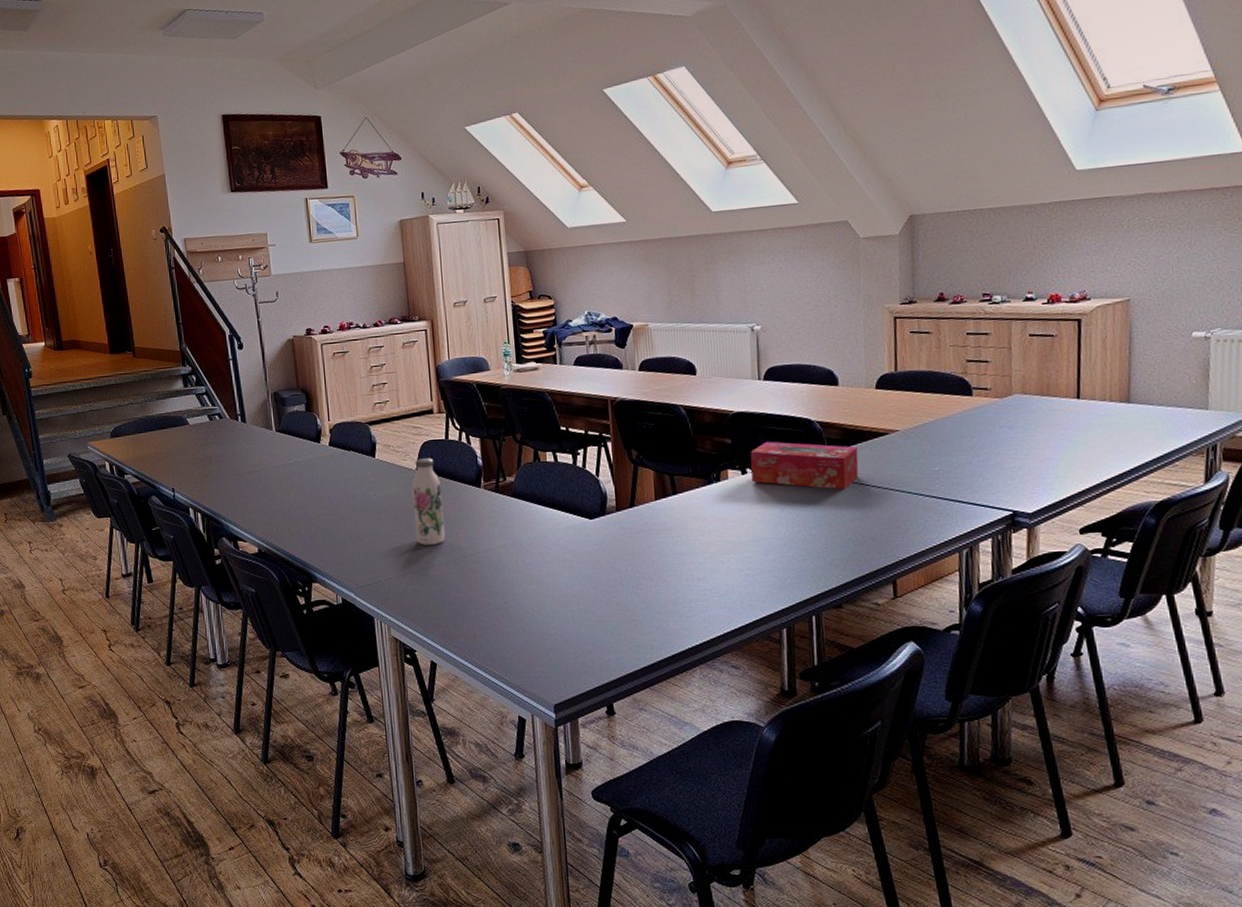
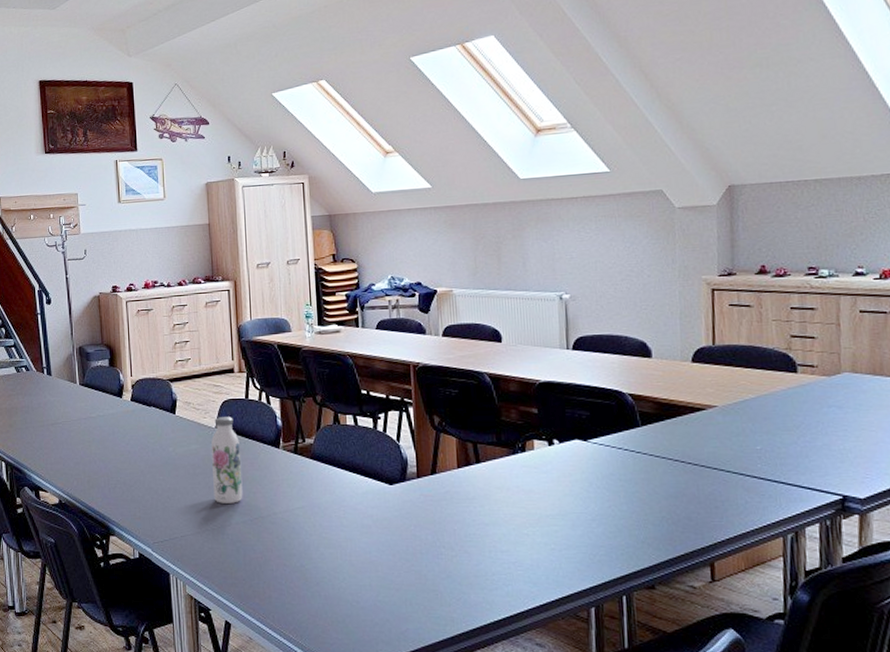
tissue box: present [750,441,859,489] -> none [557,412,673,465]

